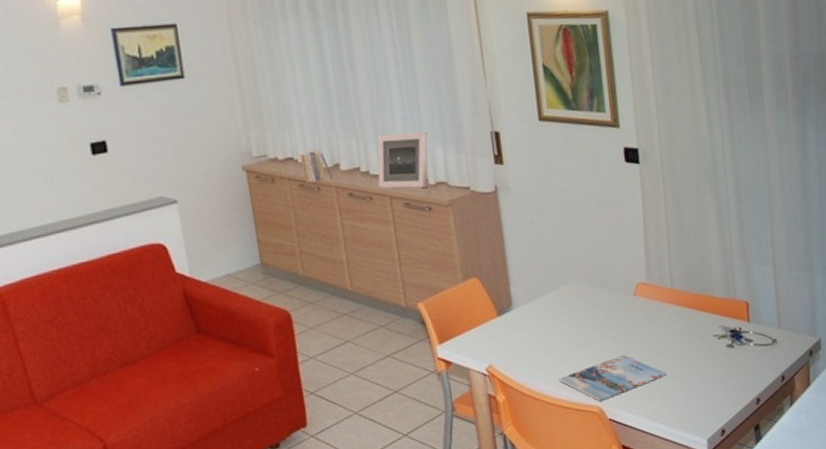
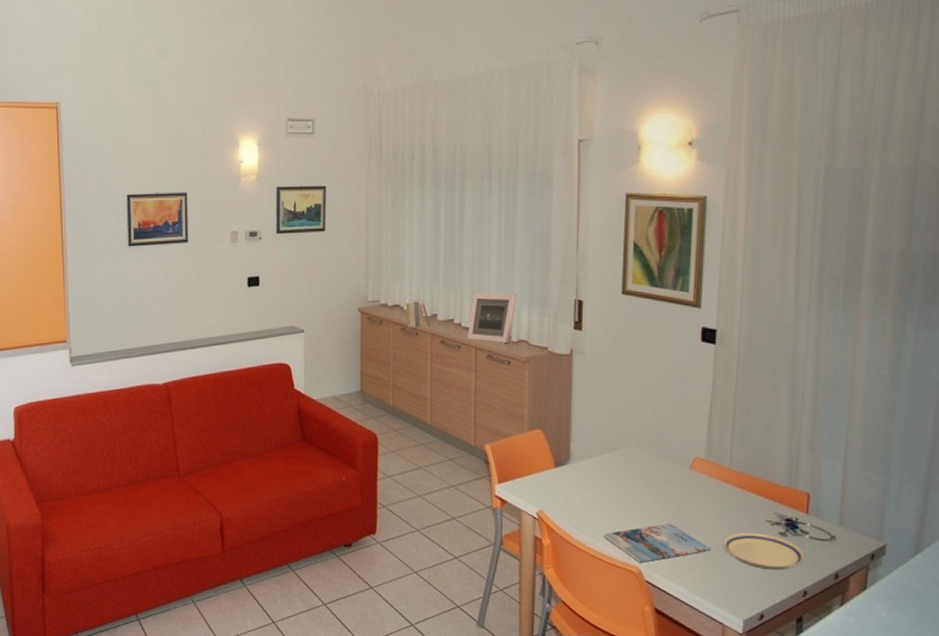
plate: none [676,348,753,384] -> present [722,532,805,570]

